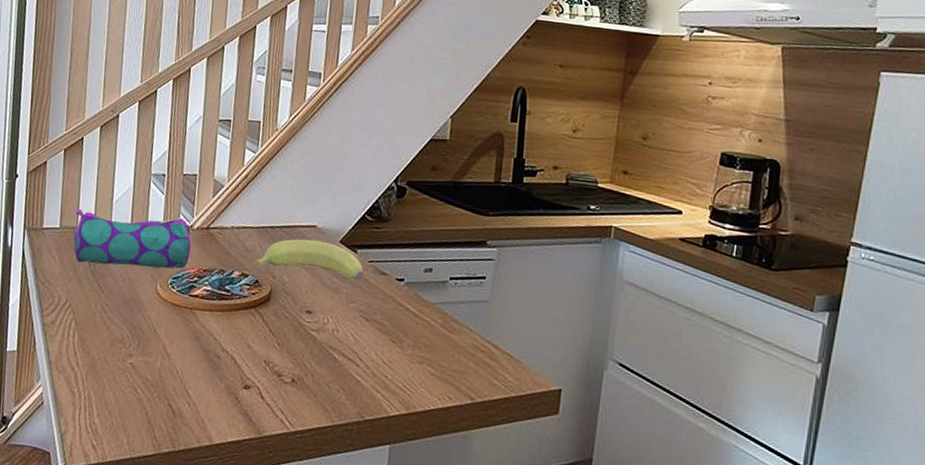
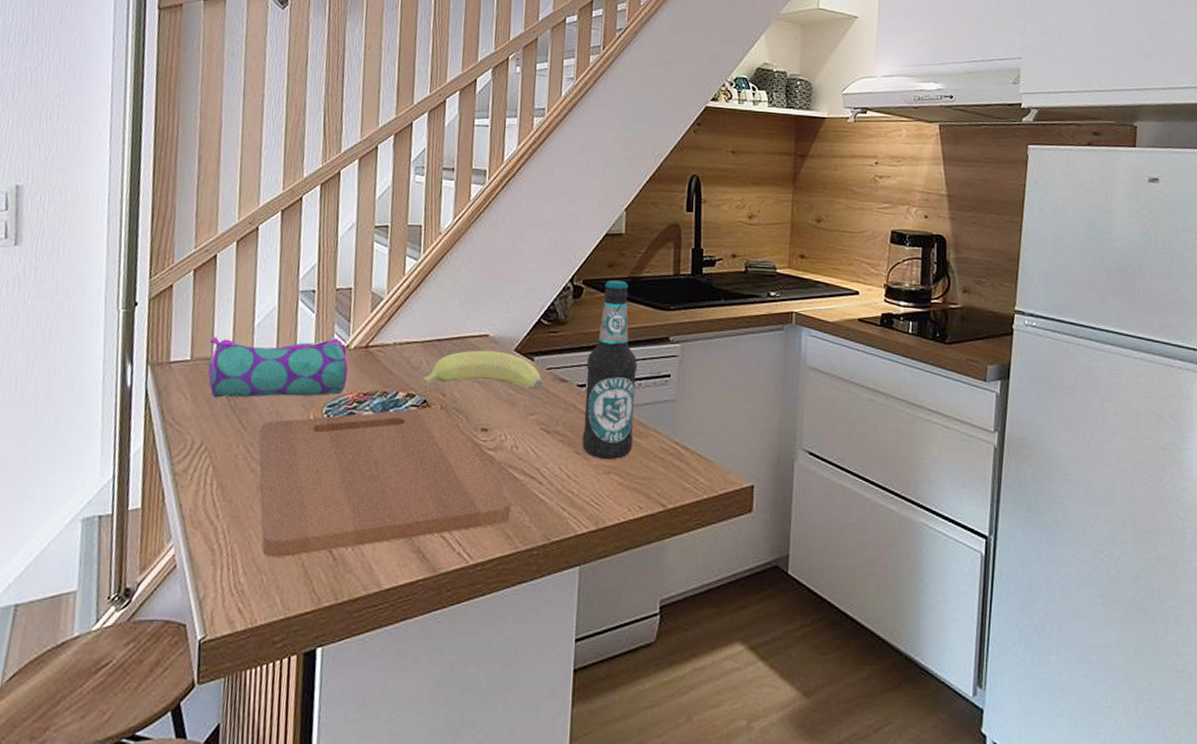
cutting board: none [113,286,330,406] -> present [259,407,511,558]
bottle: none [398,183,454,351] -> present [582,280,637,460]

